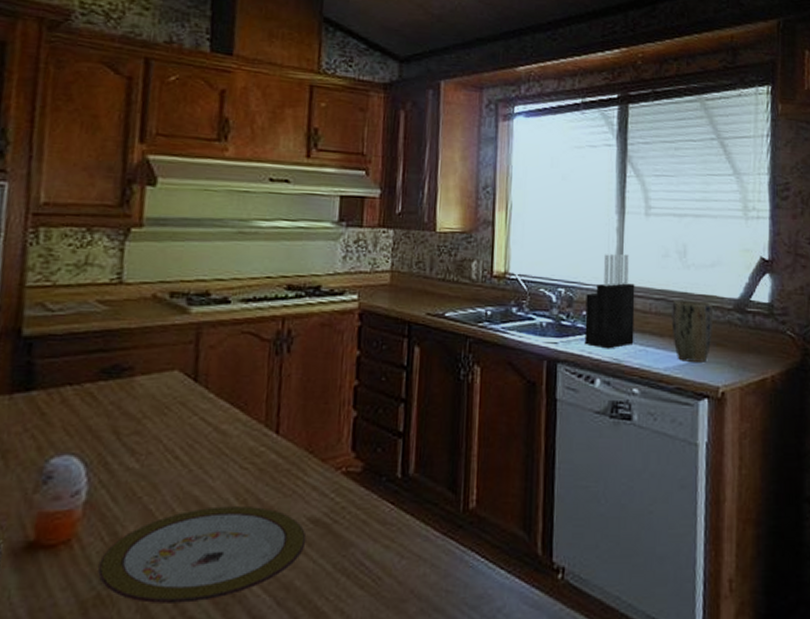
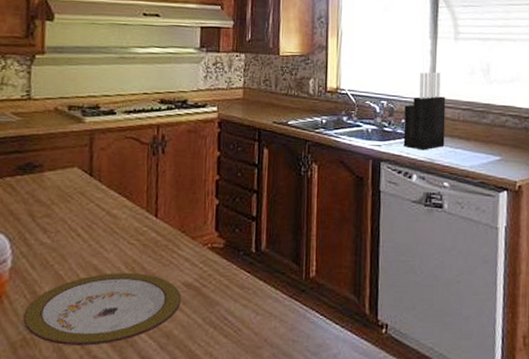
plant pot: present [671,299,713,362] -> none [476,109,512,161]

